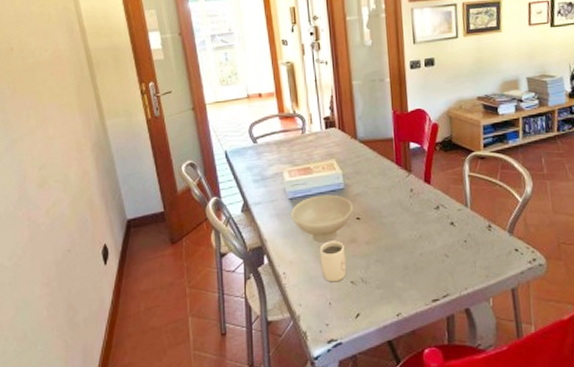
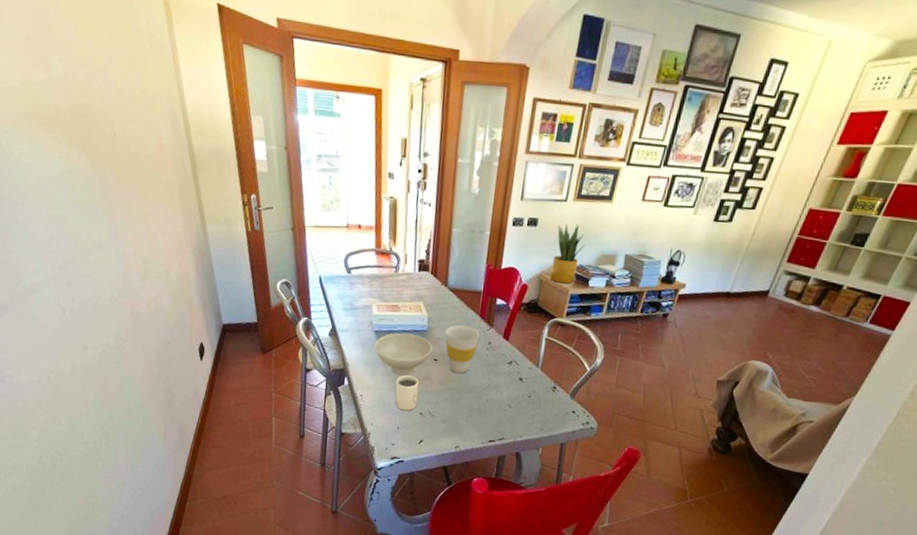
cup: none [363,176,400,229] -> present [445,325,481,374]
planter: none [455,56,486,116] -> present [550,223,586,284]

